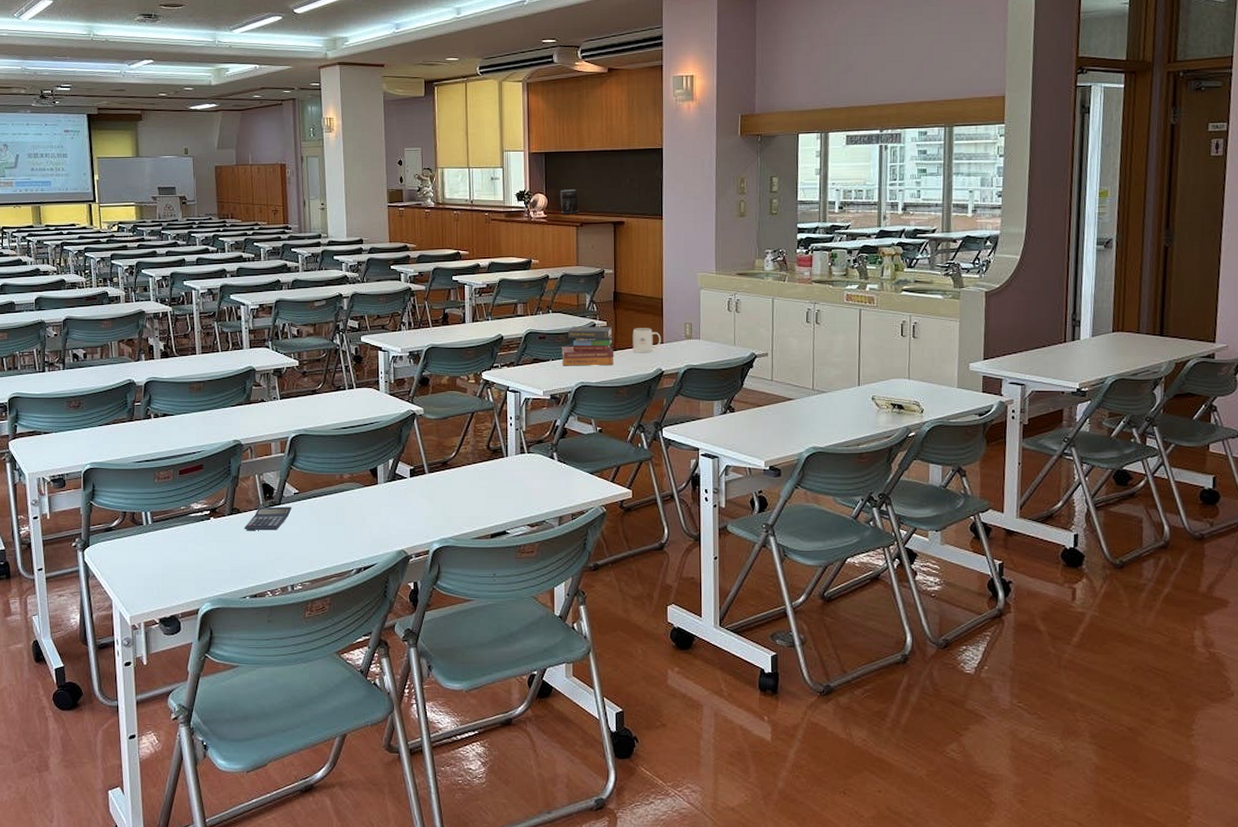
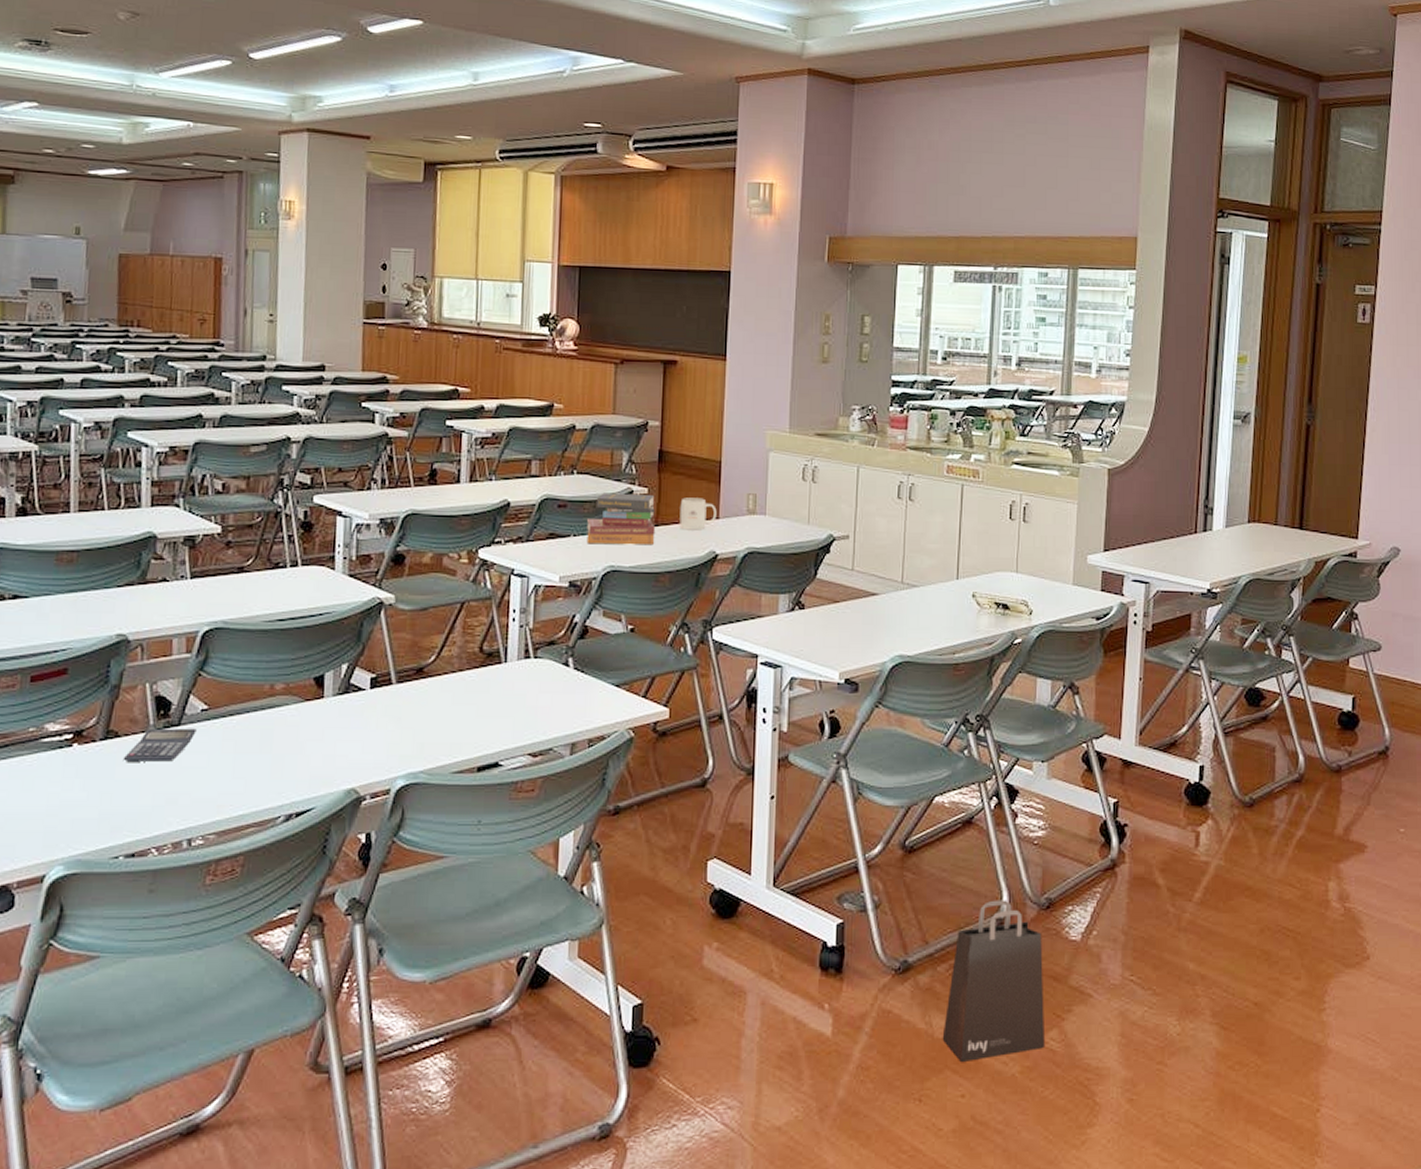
coffee maker: present [560,188,579,215] -> none [596,314,620,348]
shopping bag: none [860,640,947,765] -> present [942,900,1046,1062]

